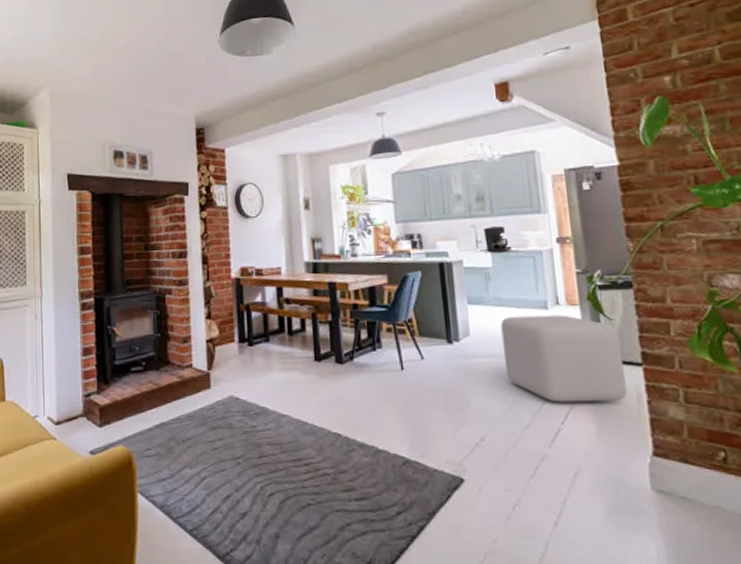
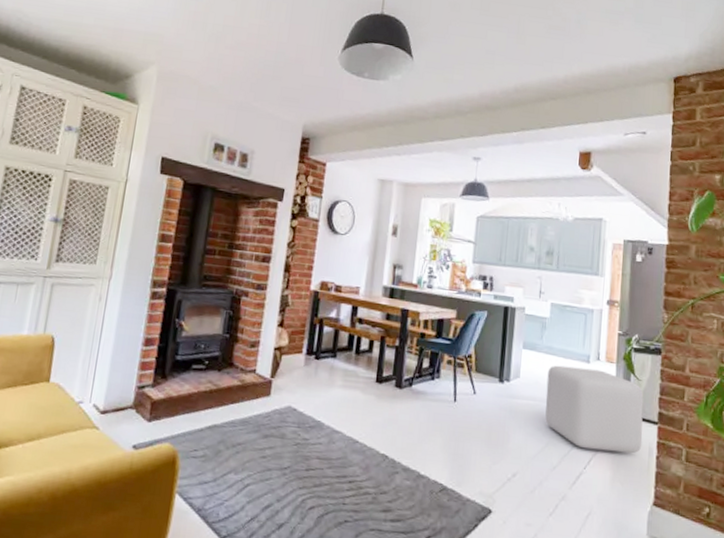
coffee maker: present [484,226,512,253] -> none [547,280,569,306]

